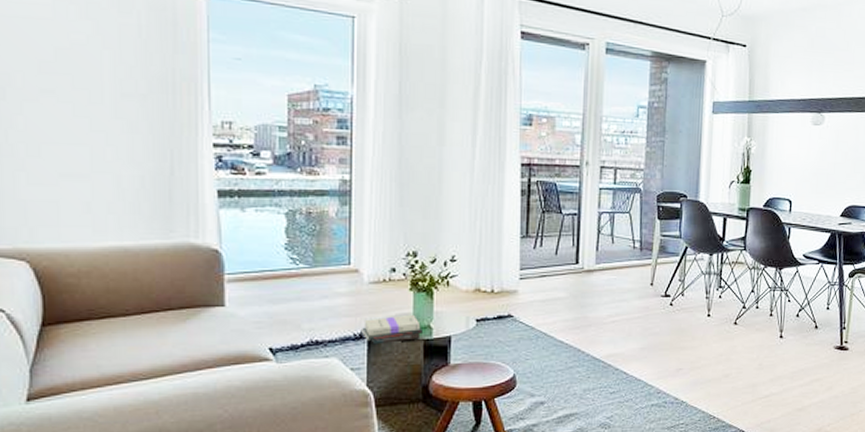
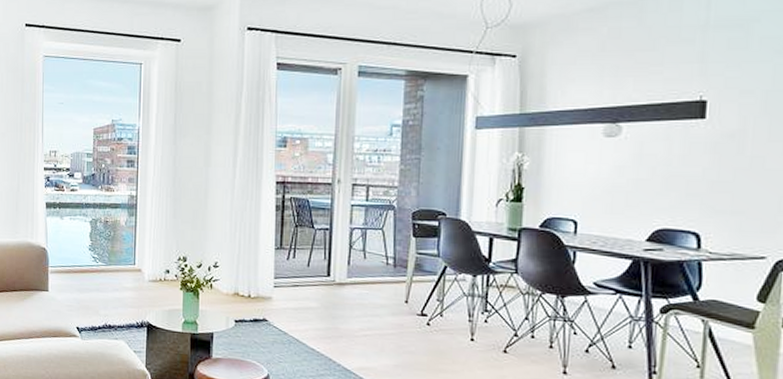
books: present [362,314,422,345] -> none [143,310,190,334]

